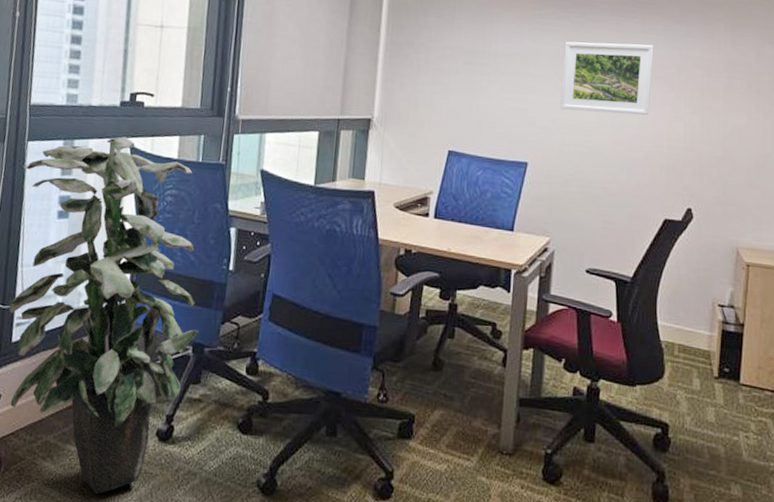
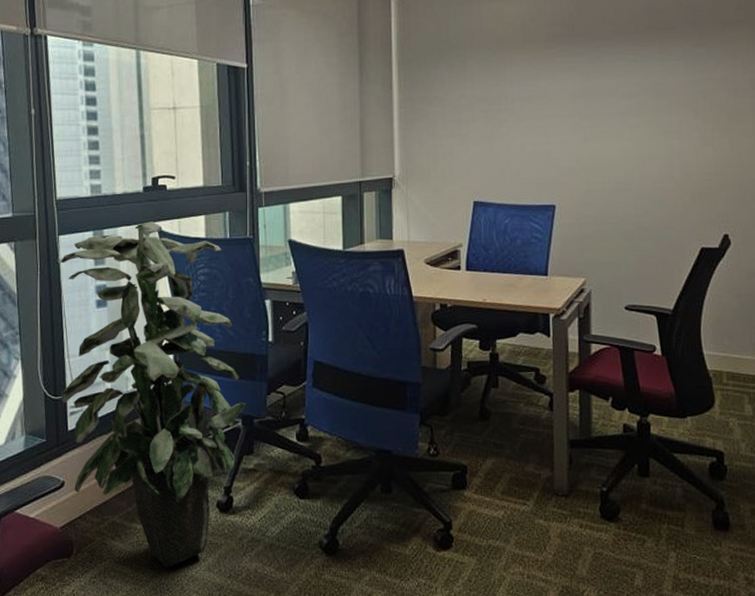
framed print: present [560,41,654,116] -> none [582,71,676,147]

